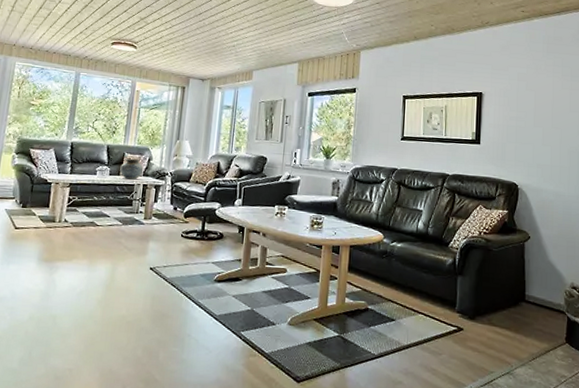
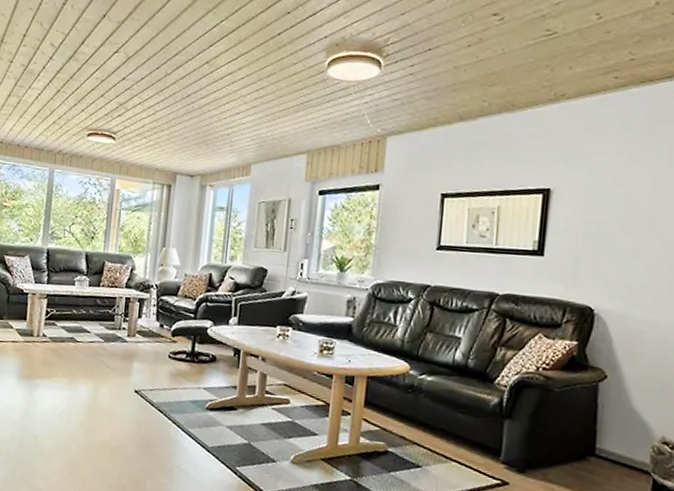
vase: present [120,158,144,180] -> none [100,268,126,292]

